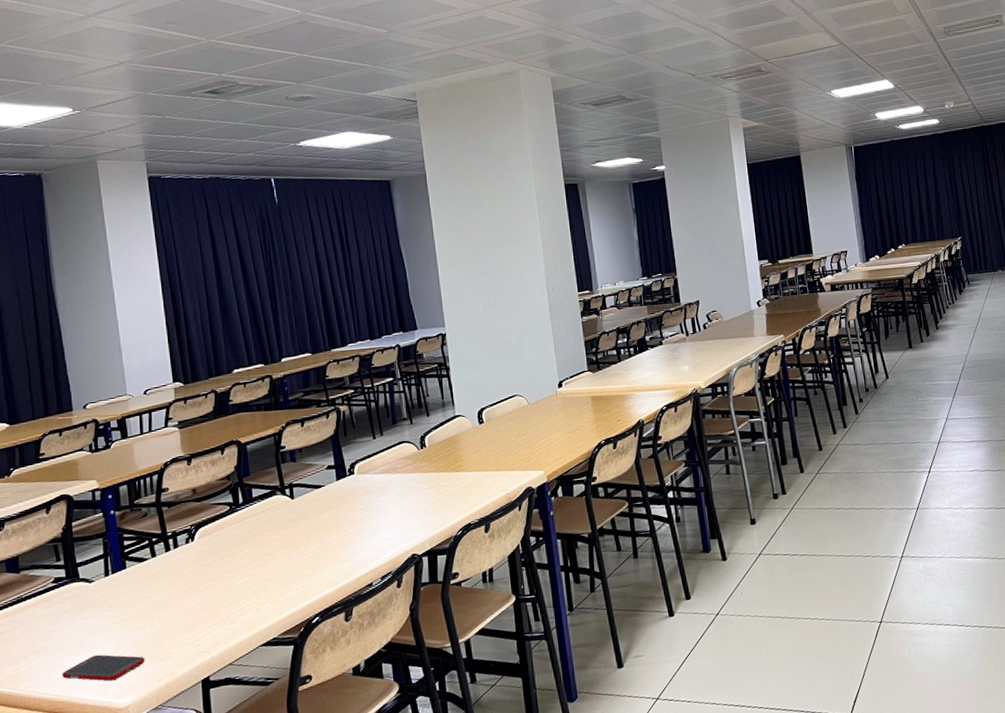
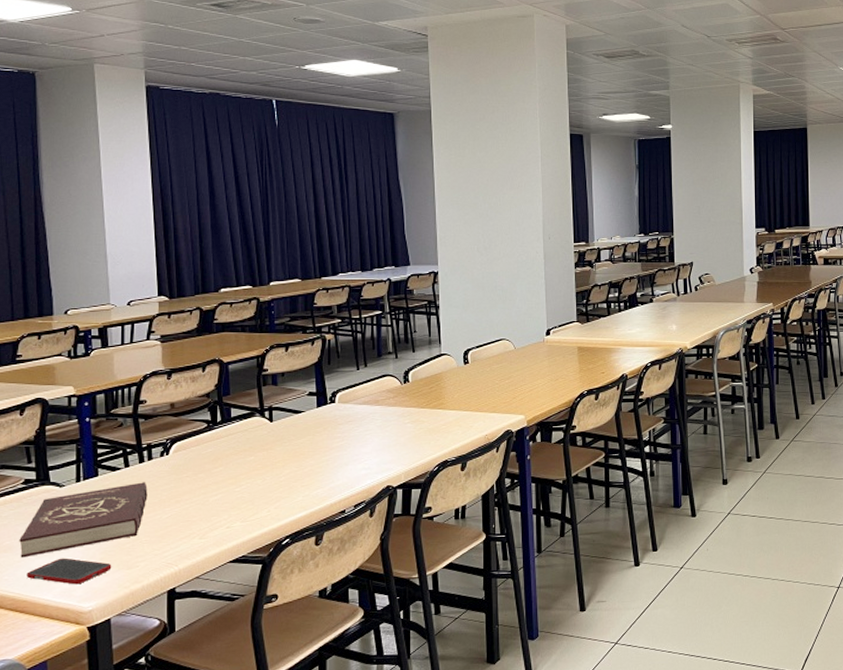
book: none [53,570,176,658] -> present [19,482,148,558]

